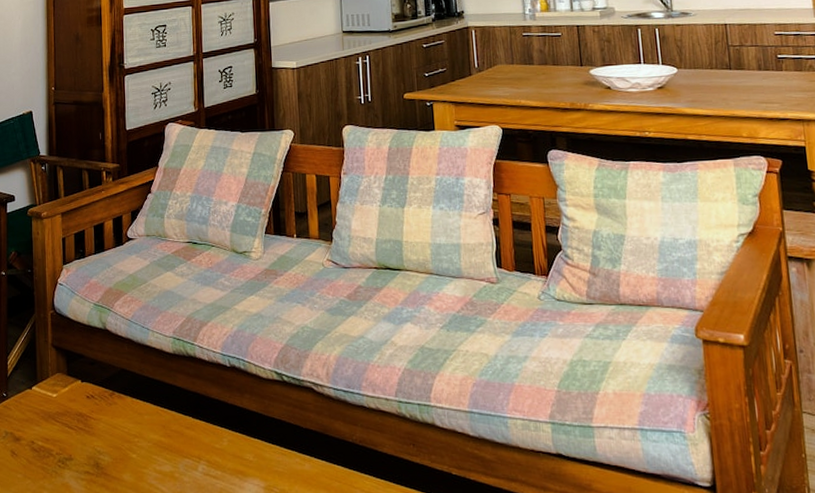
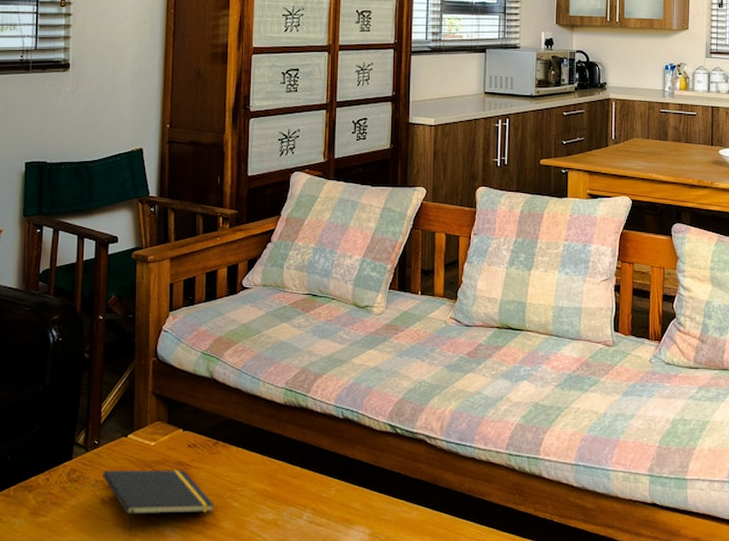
notepad: none [12,421,114,484] -> present [103,470,214,531]

